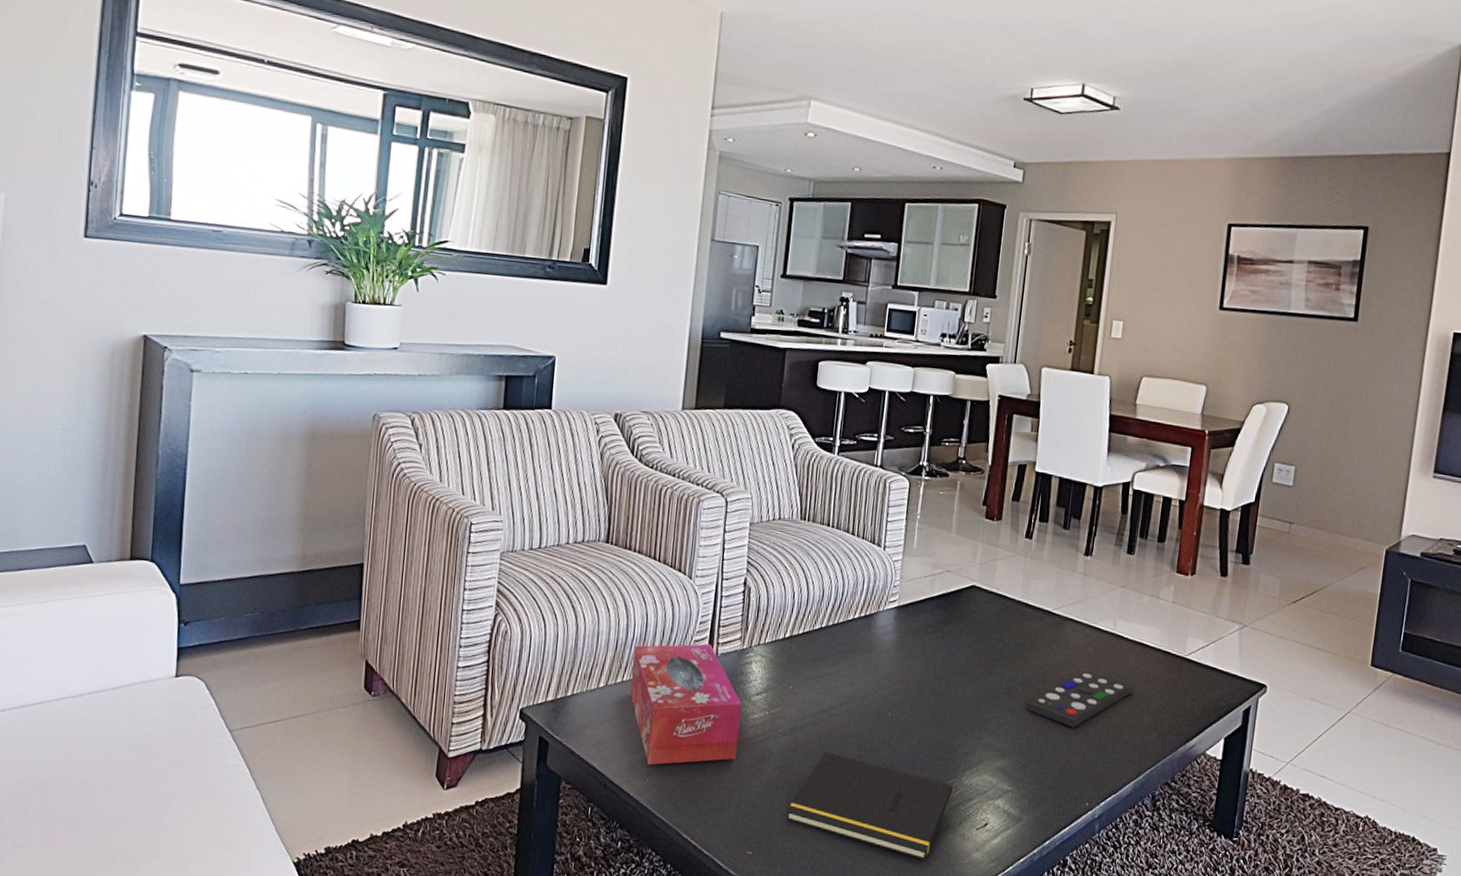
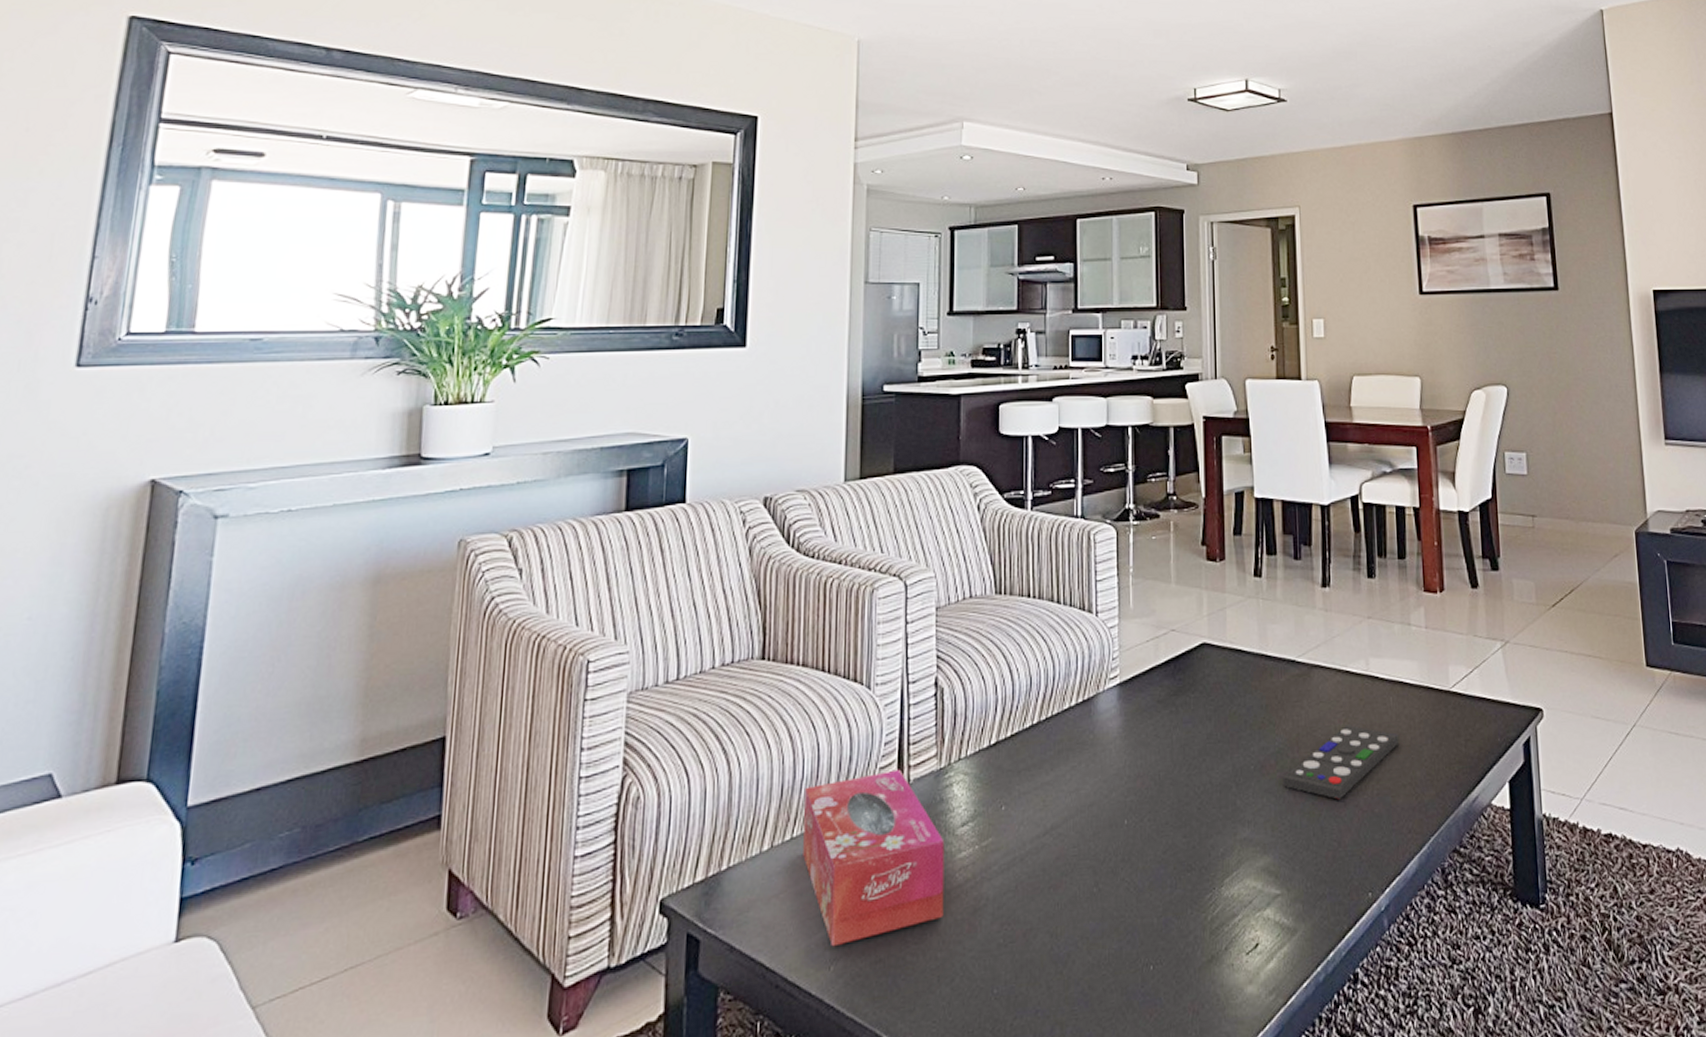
notepad: present [786,751,953,860] -> none [1012,884,1212,1009]

